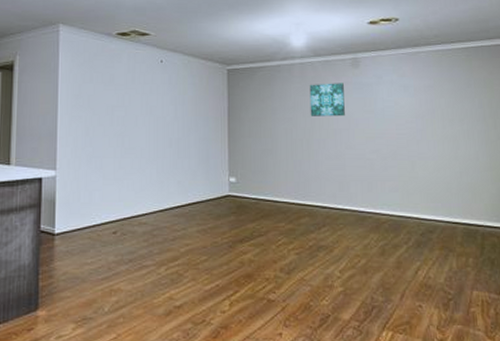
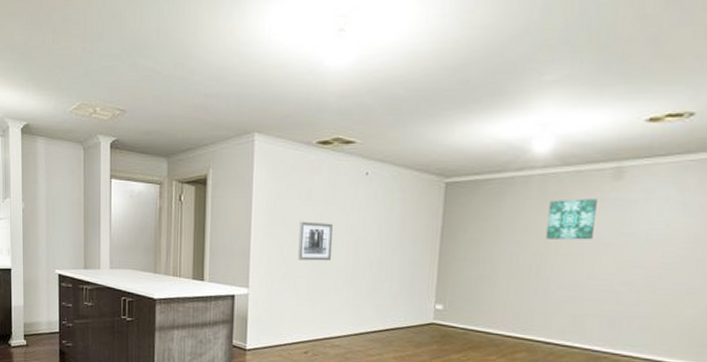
wall art: none [103,104,134,141] -> present [297,221,333,261]

